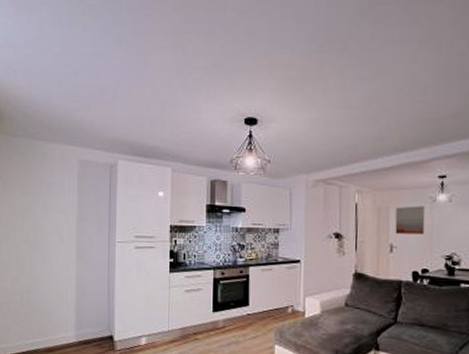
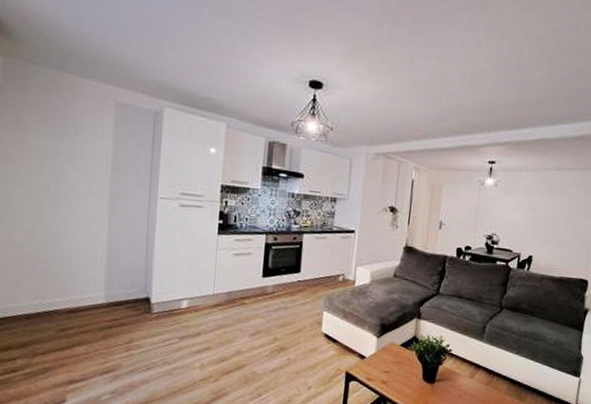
wall art: present [395,206,426,235] -> none [445,186,474,215]

